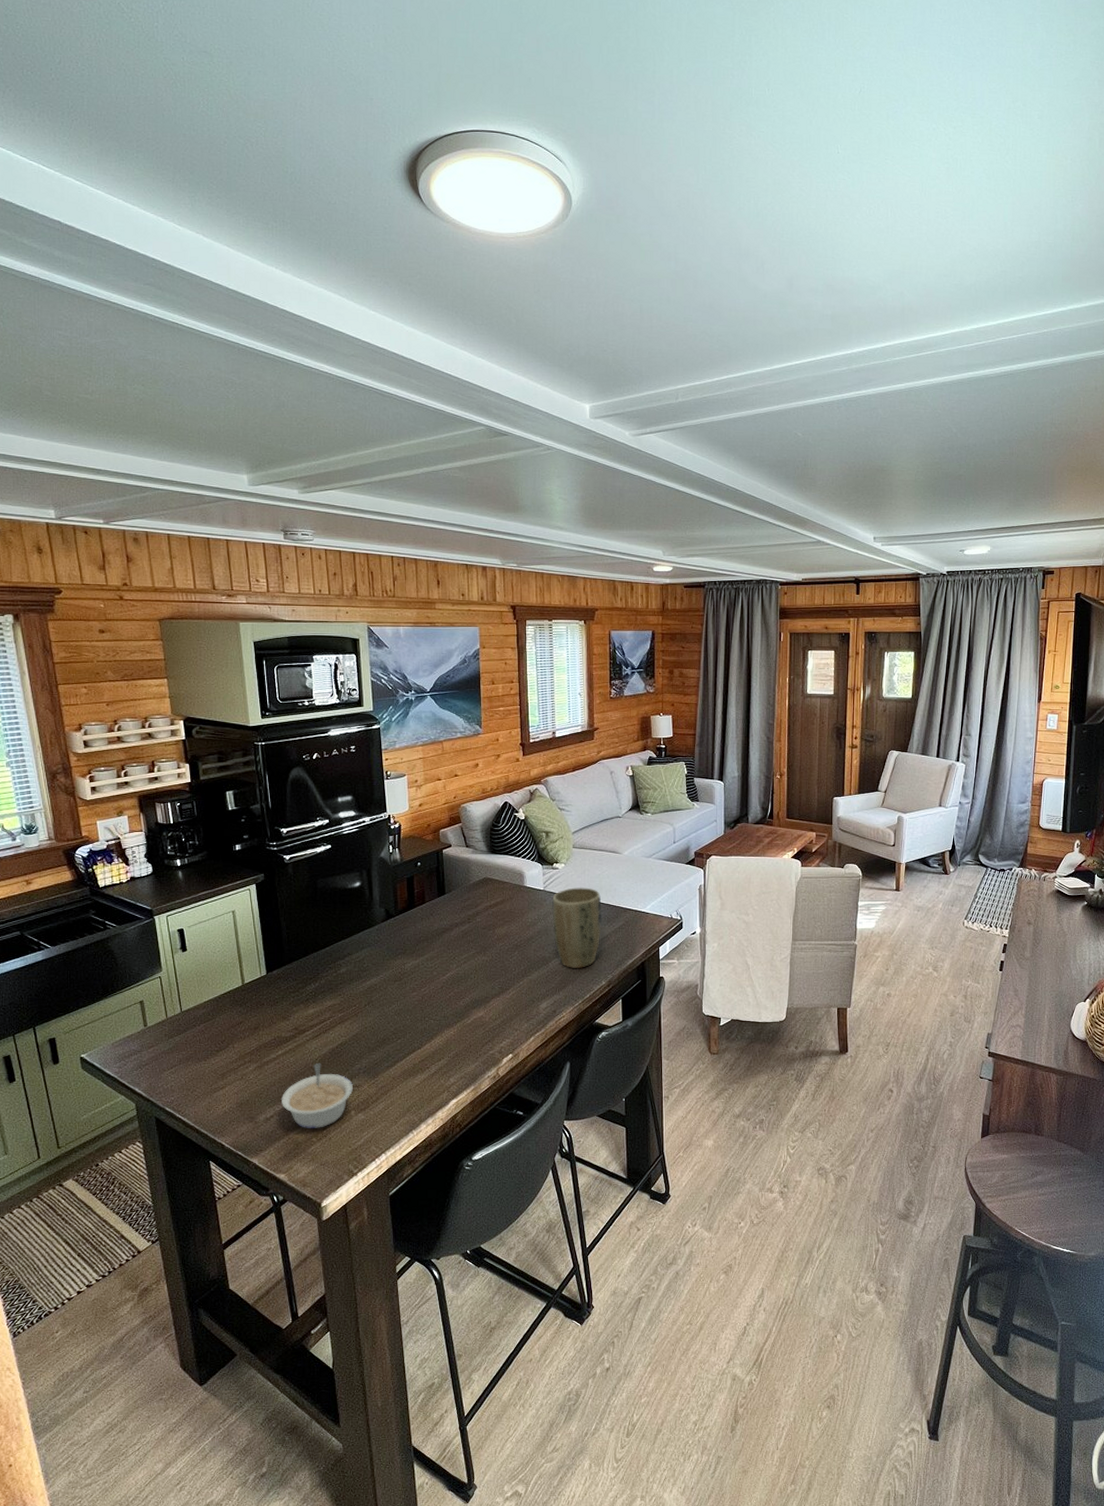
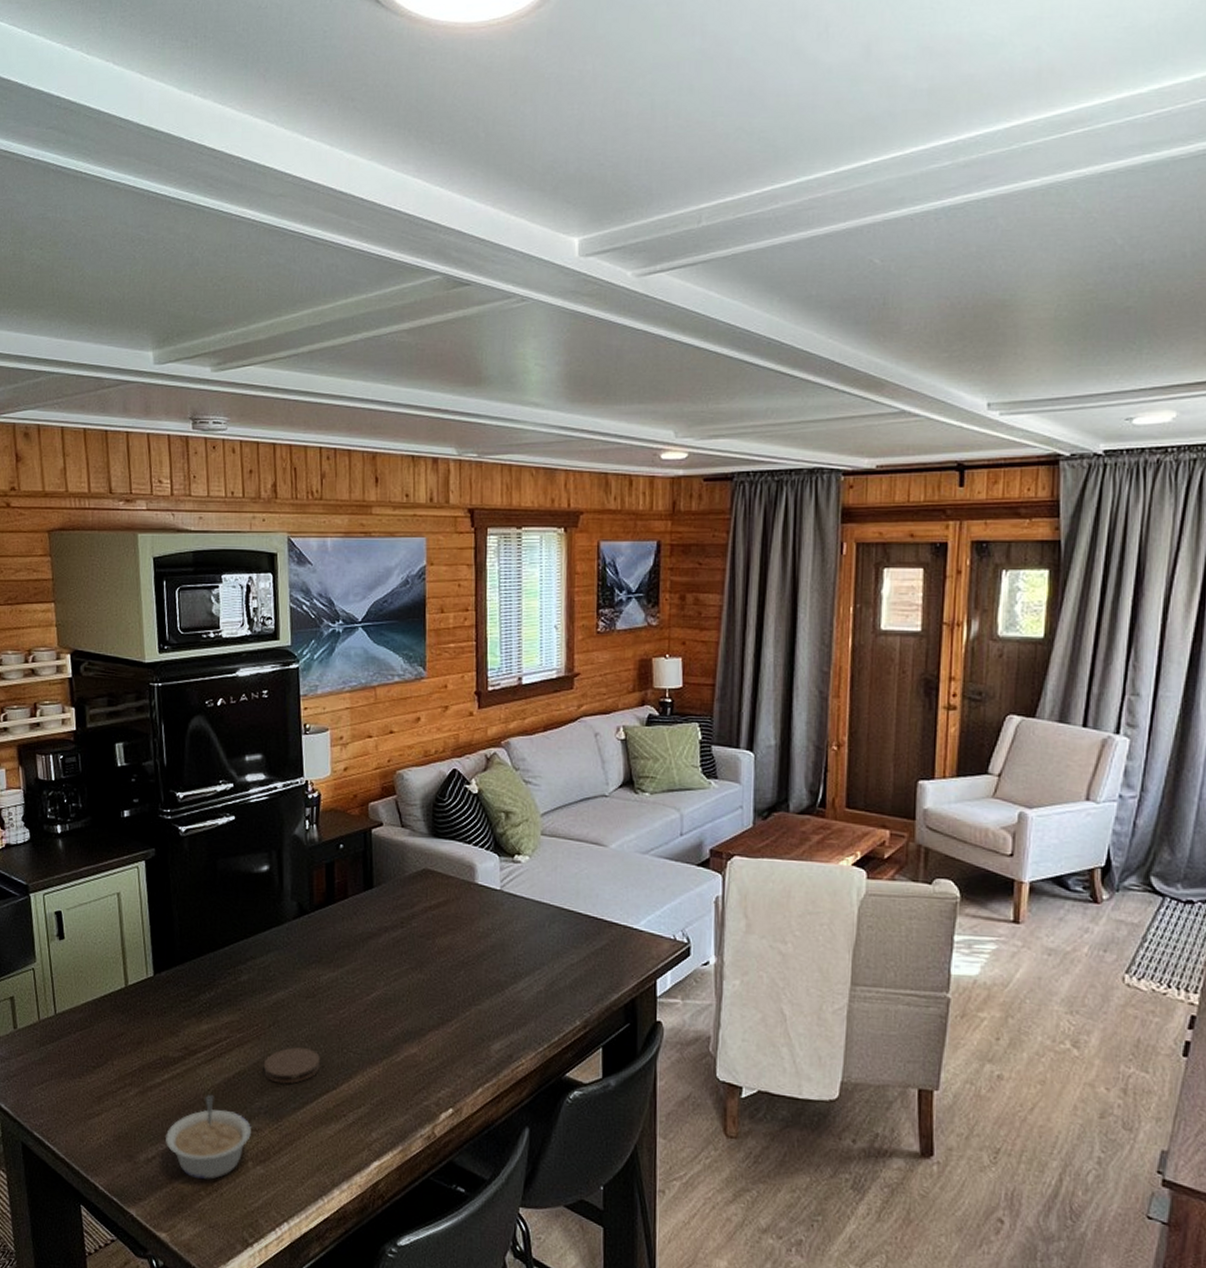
coaster: none [361,1020,408,1049] -> present [263,1047,321,1084]
plant pot: present [552,887,602,968] -> none [511,889,578,1000]

